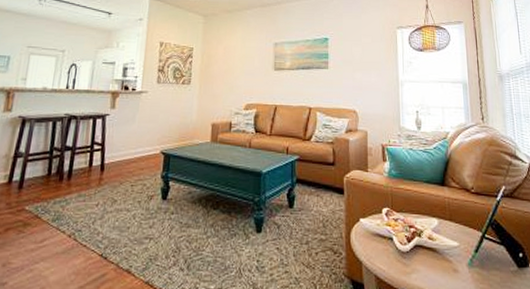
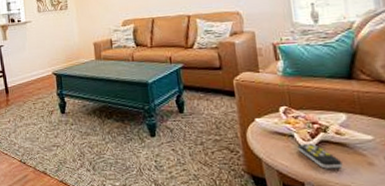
remote control: none [395,247,432,275] -> present [297,143,343,169]

